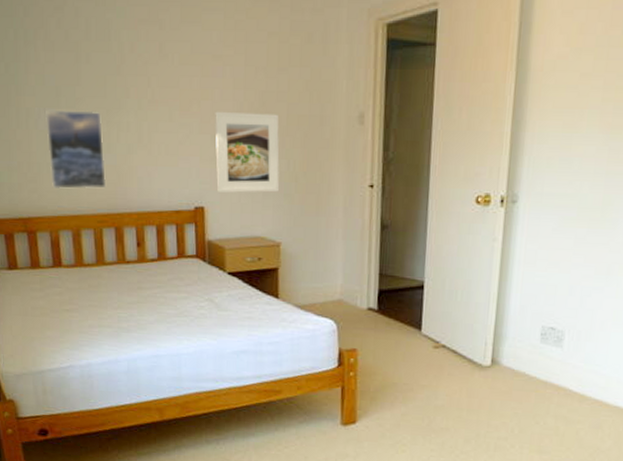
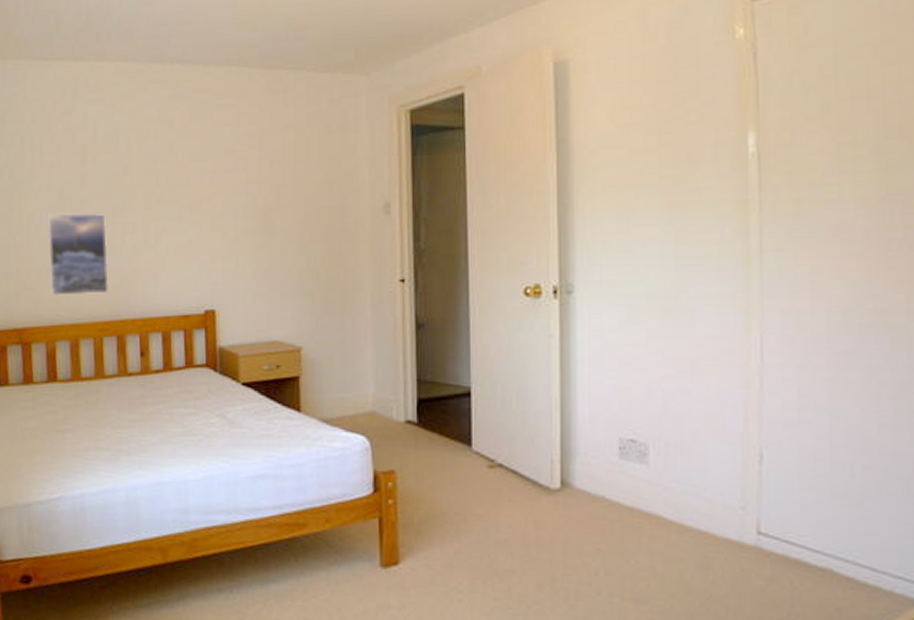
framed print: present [215,111,280,193] -> none [227,207,298,293]

